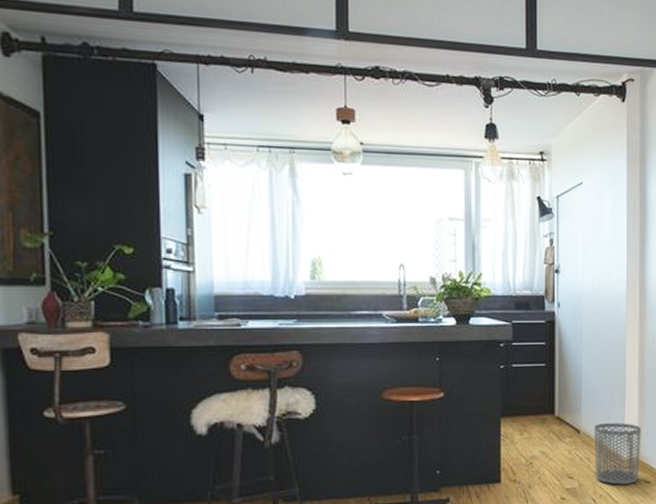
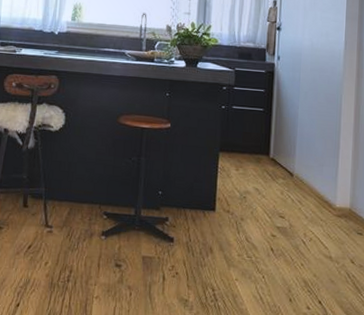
waste bin: present [594,423,642,485] -> none [306,170,355,233]

